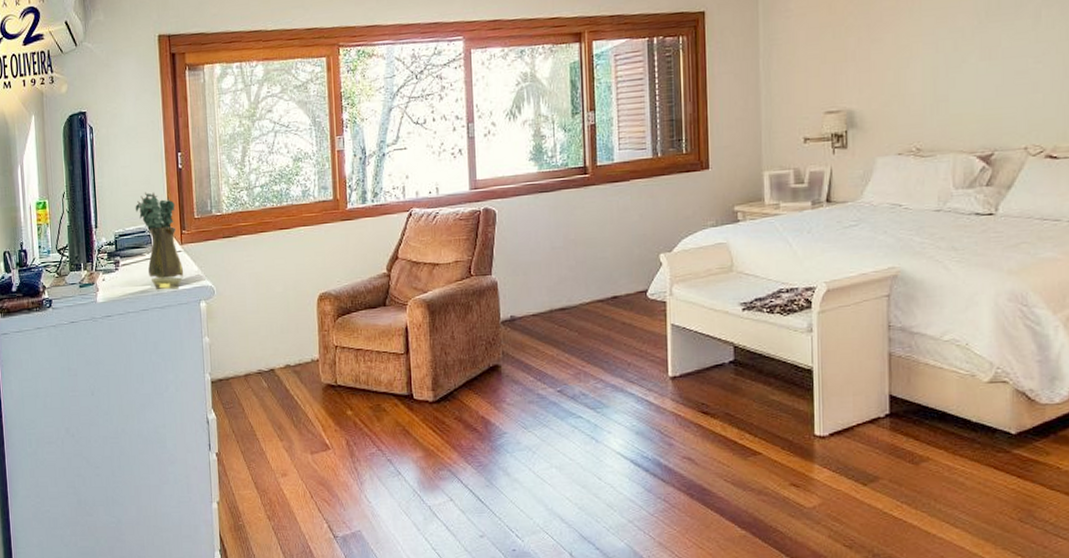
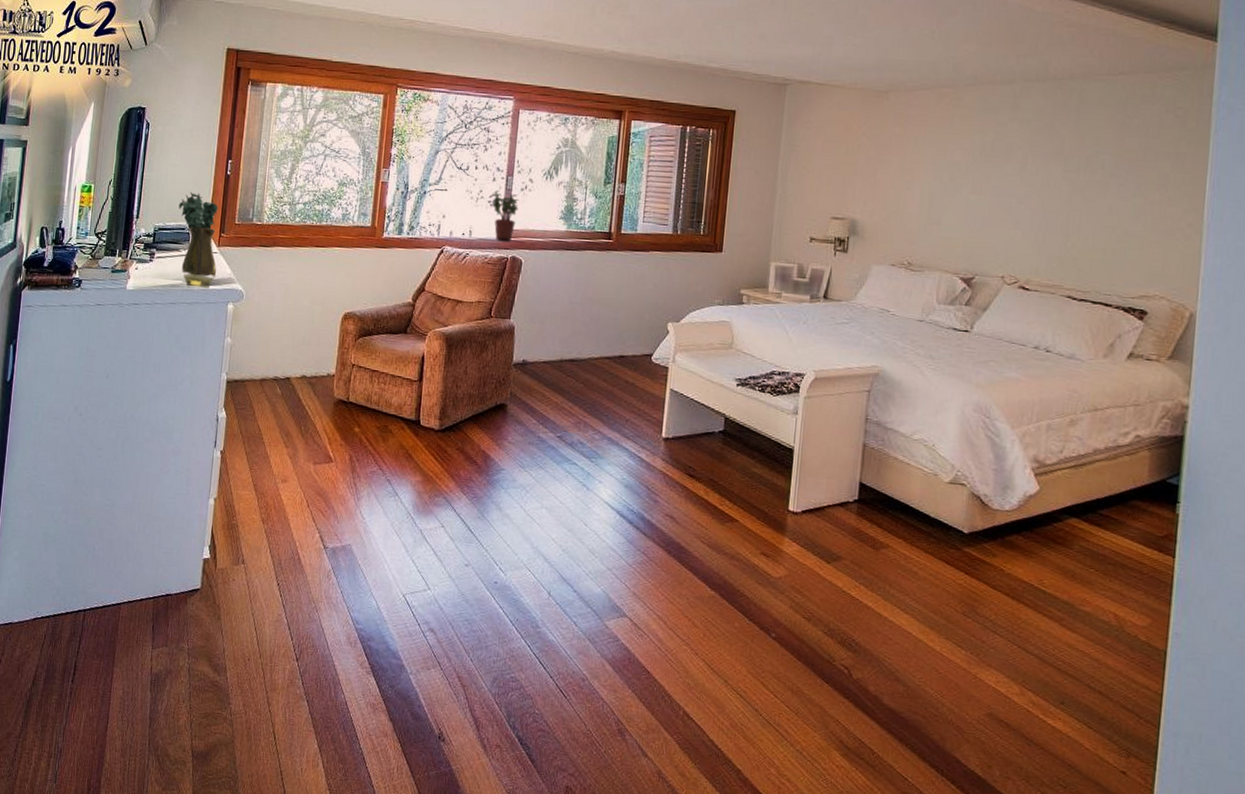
potted plant: none [452,139,484,195] -> present [490,189,519,242]

